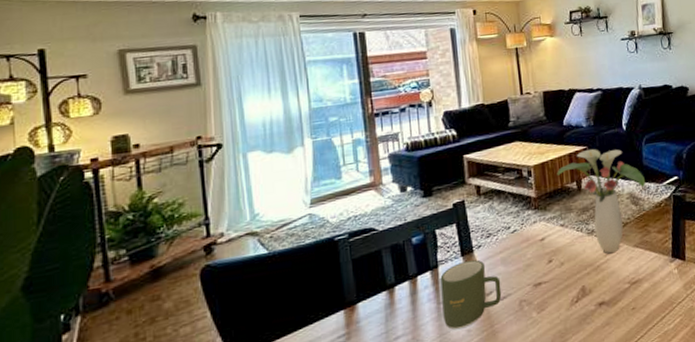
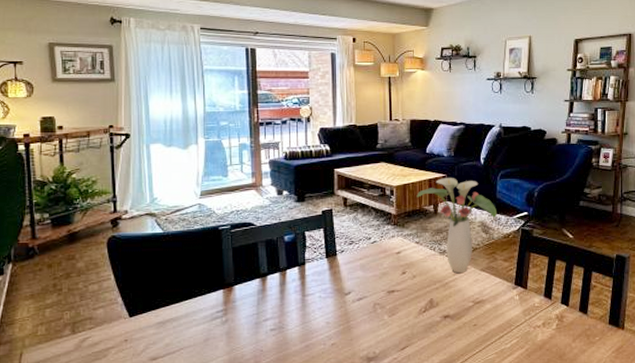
mug: present [440,260,502,329] -> none [306,263,359,320]

